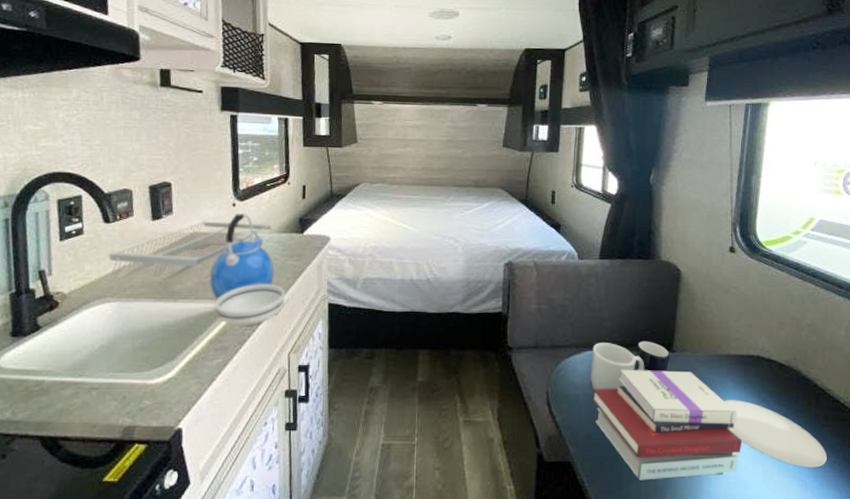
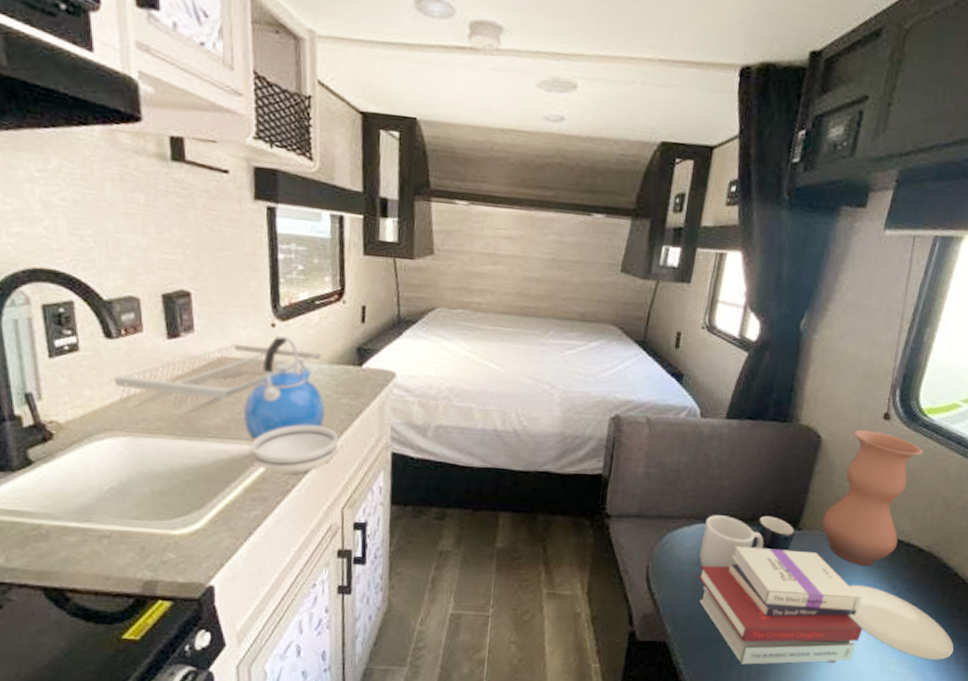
vase: none [691,262,768,382] -> present [822,429,924,567]

